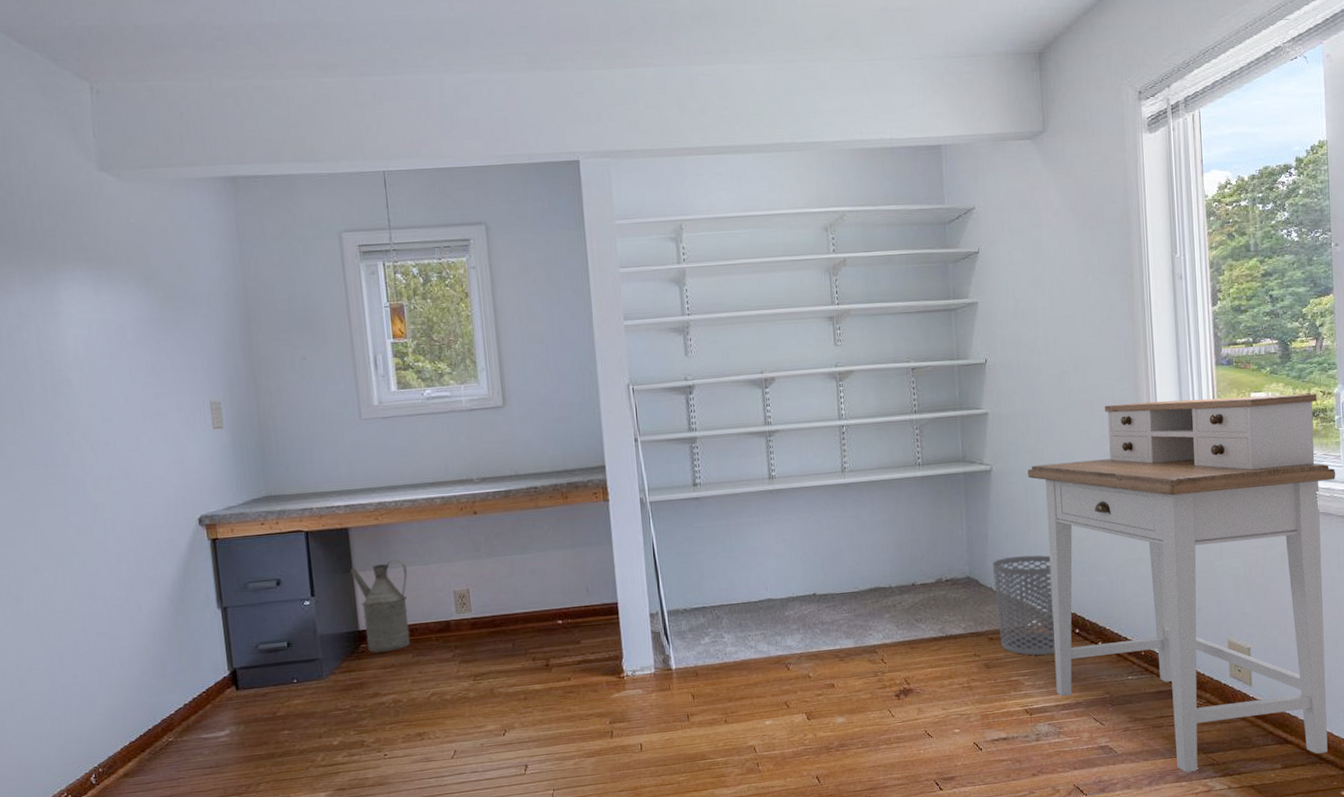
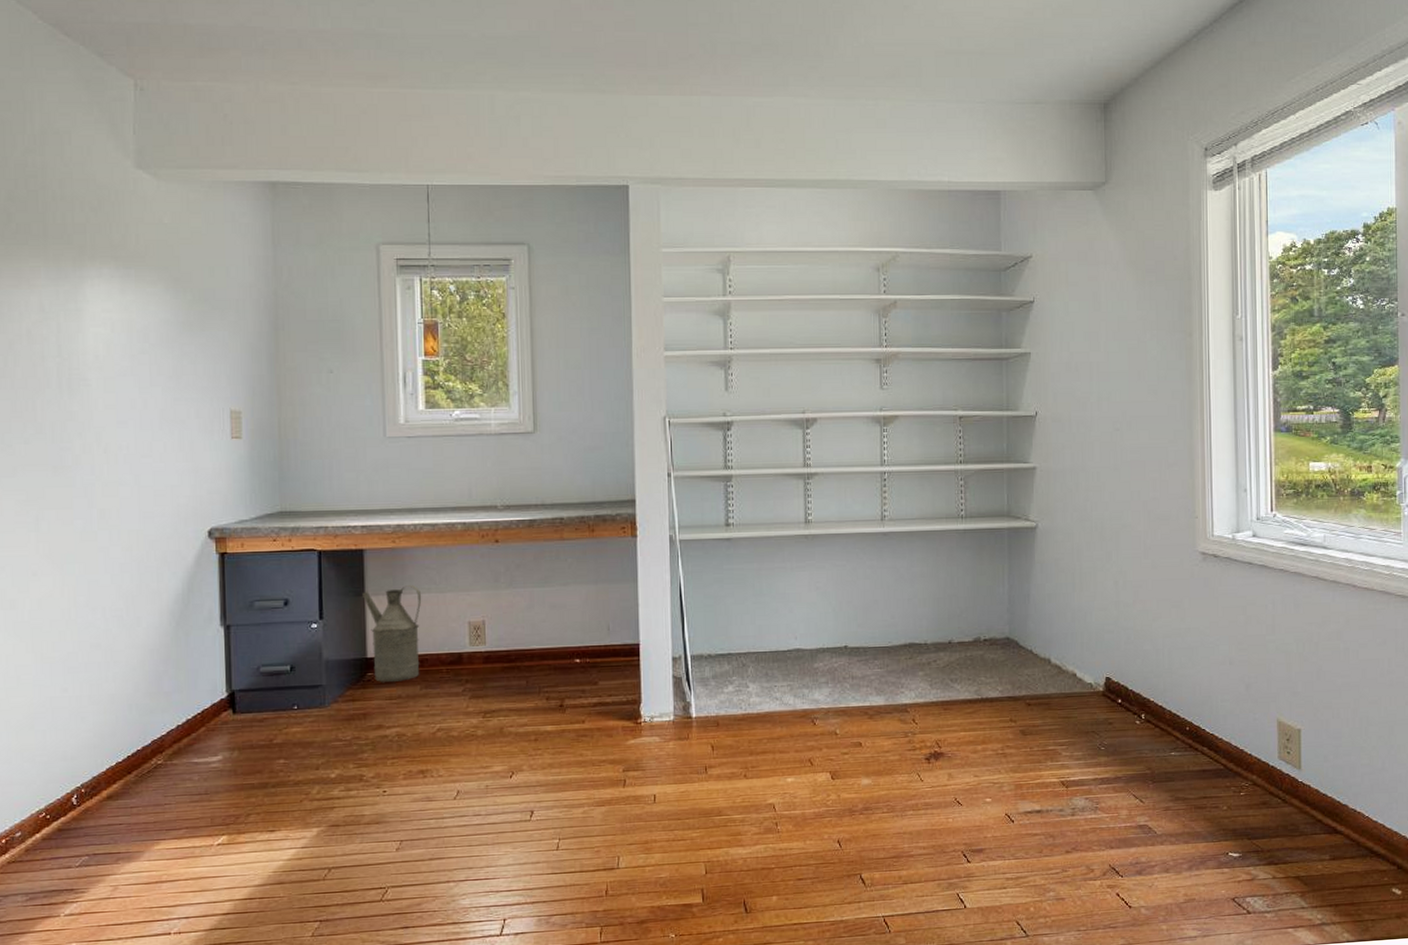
waste bin: present [993,555,1055,656] -> none [1034,618,1096,725]
desk: present [1028,394,1336,773] -> none [1075,465,1396,859]

